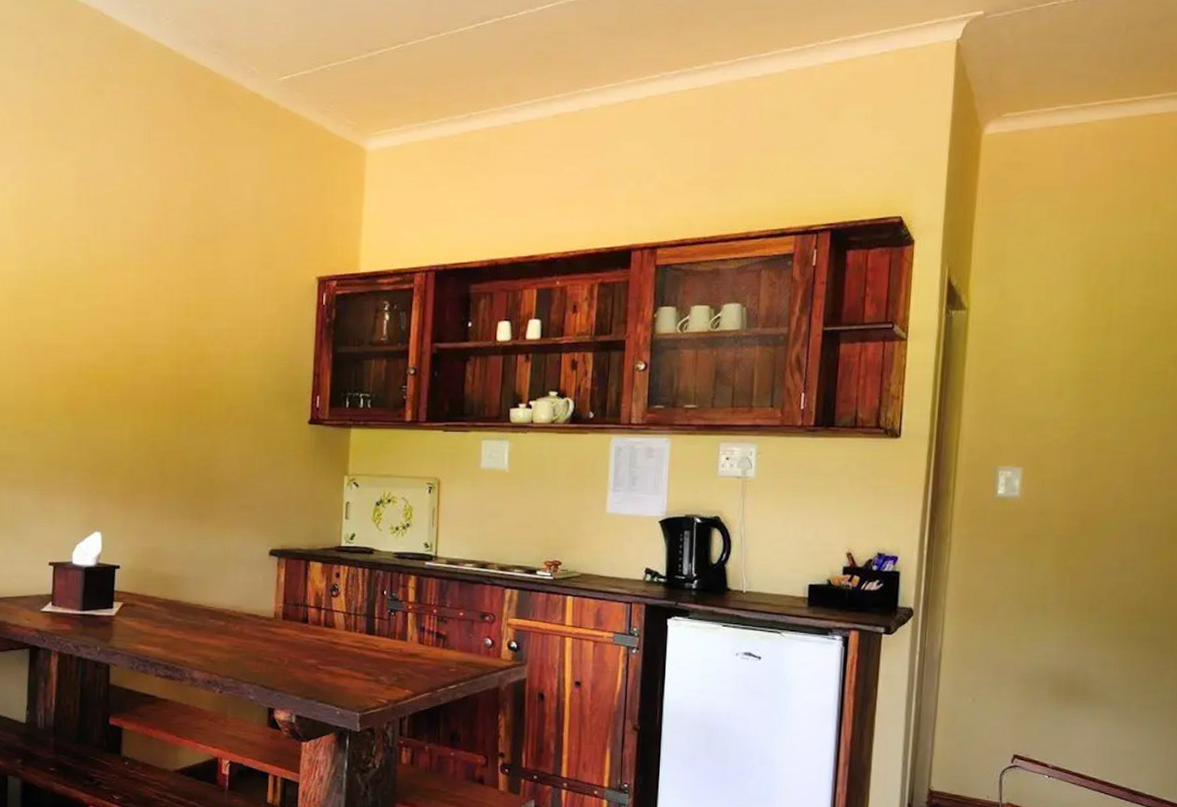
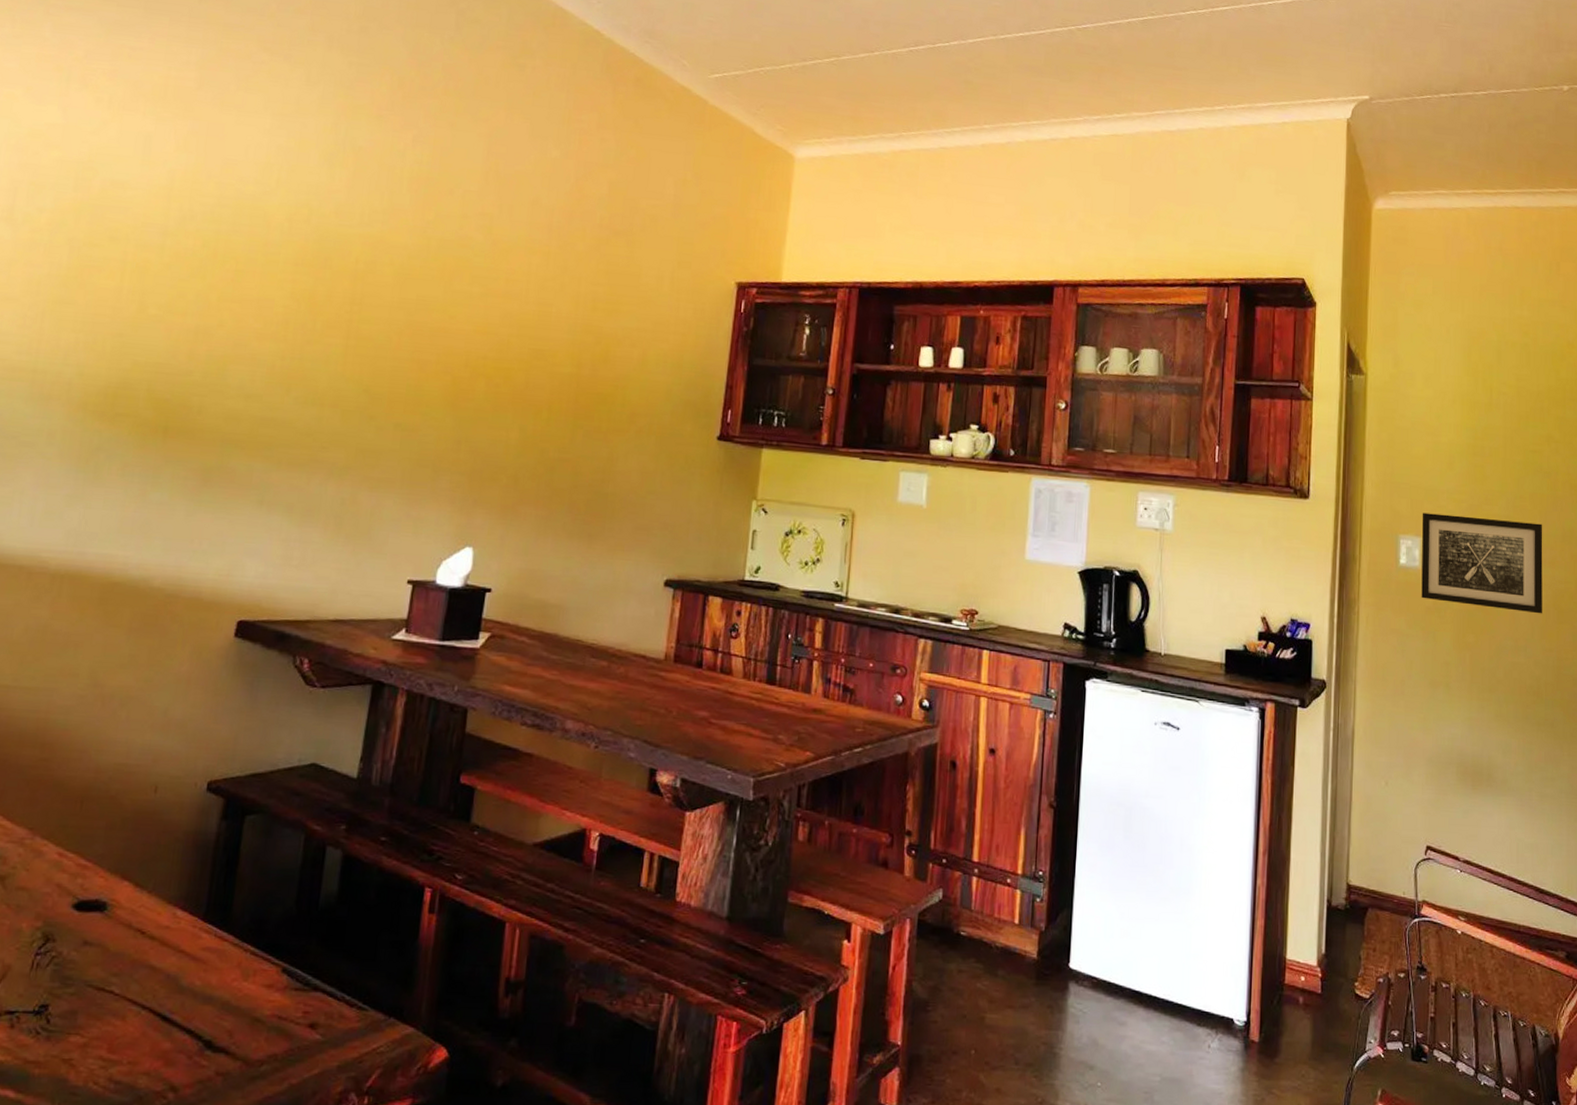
wall art: none [1019,443,1162,535] -> present [1421,512,1543,614]

